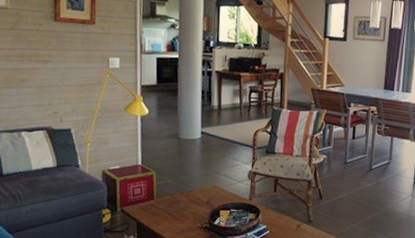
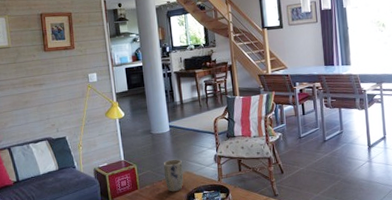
plant pot: none [187,170,210,207] -> present [163,159,184,192]

